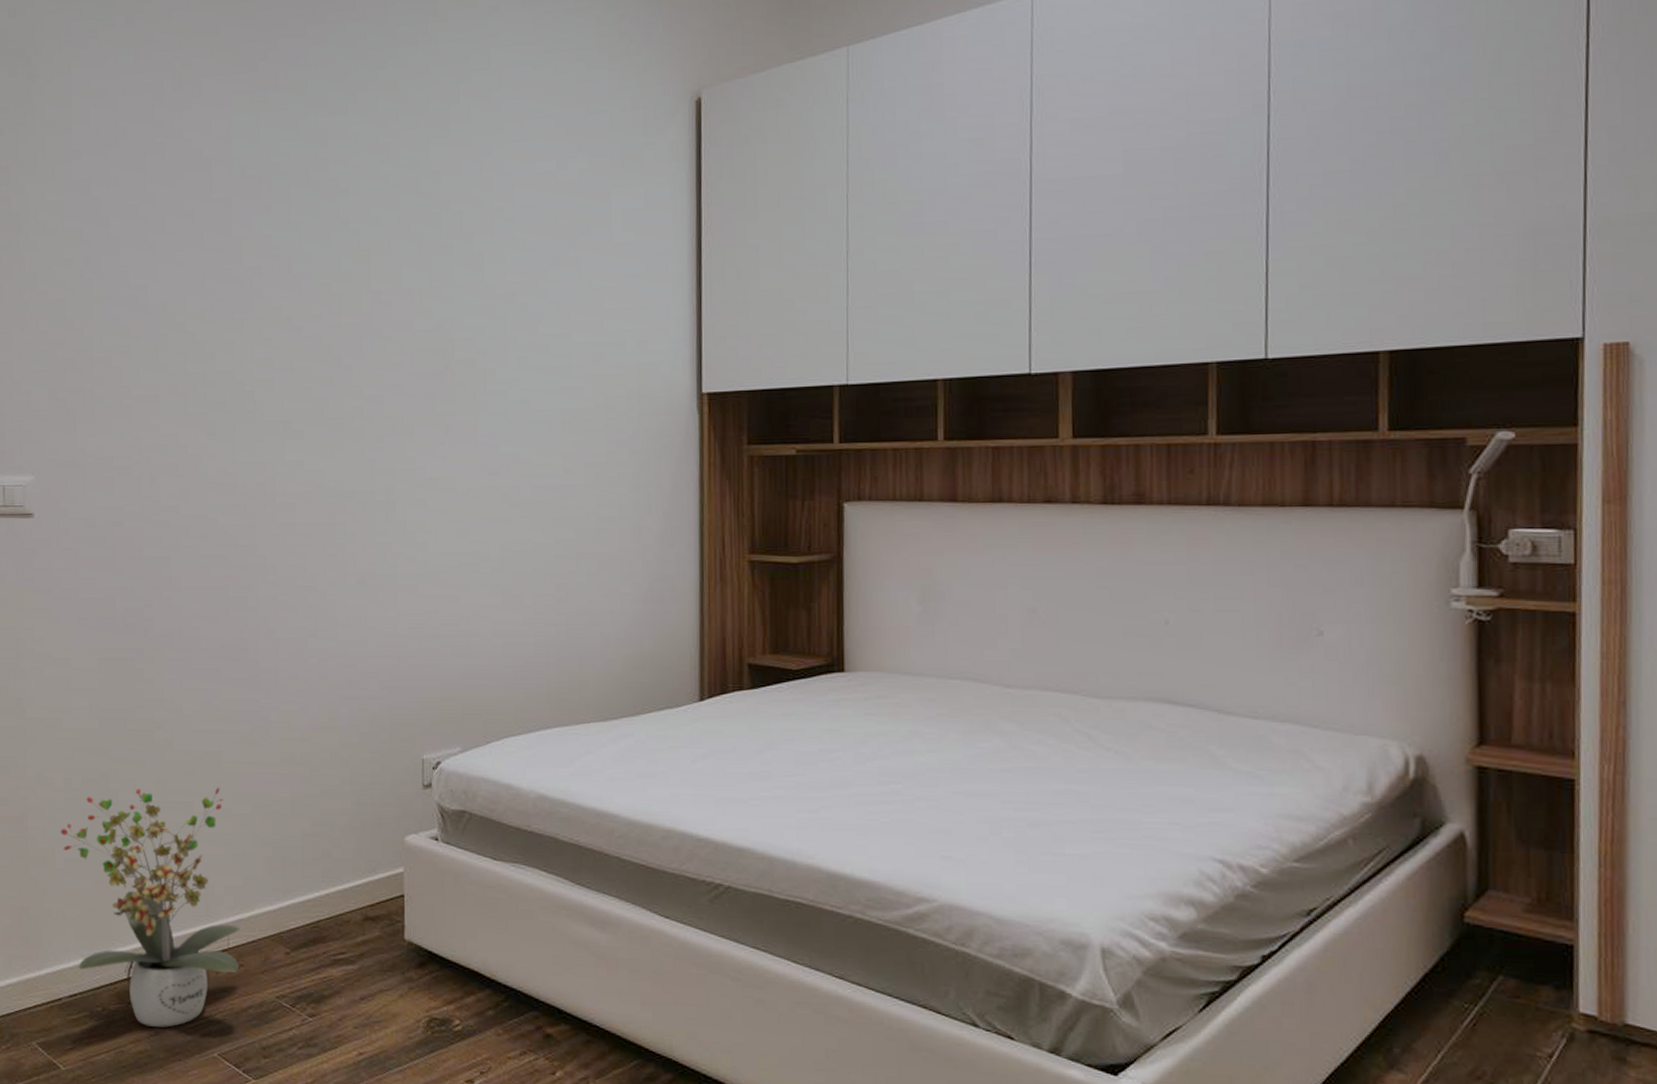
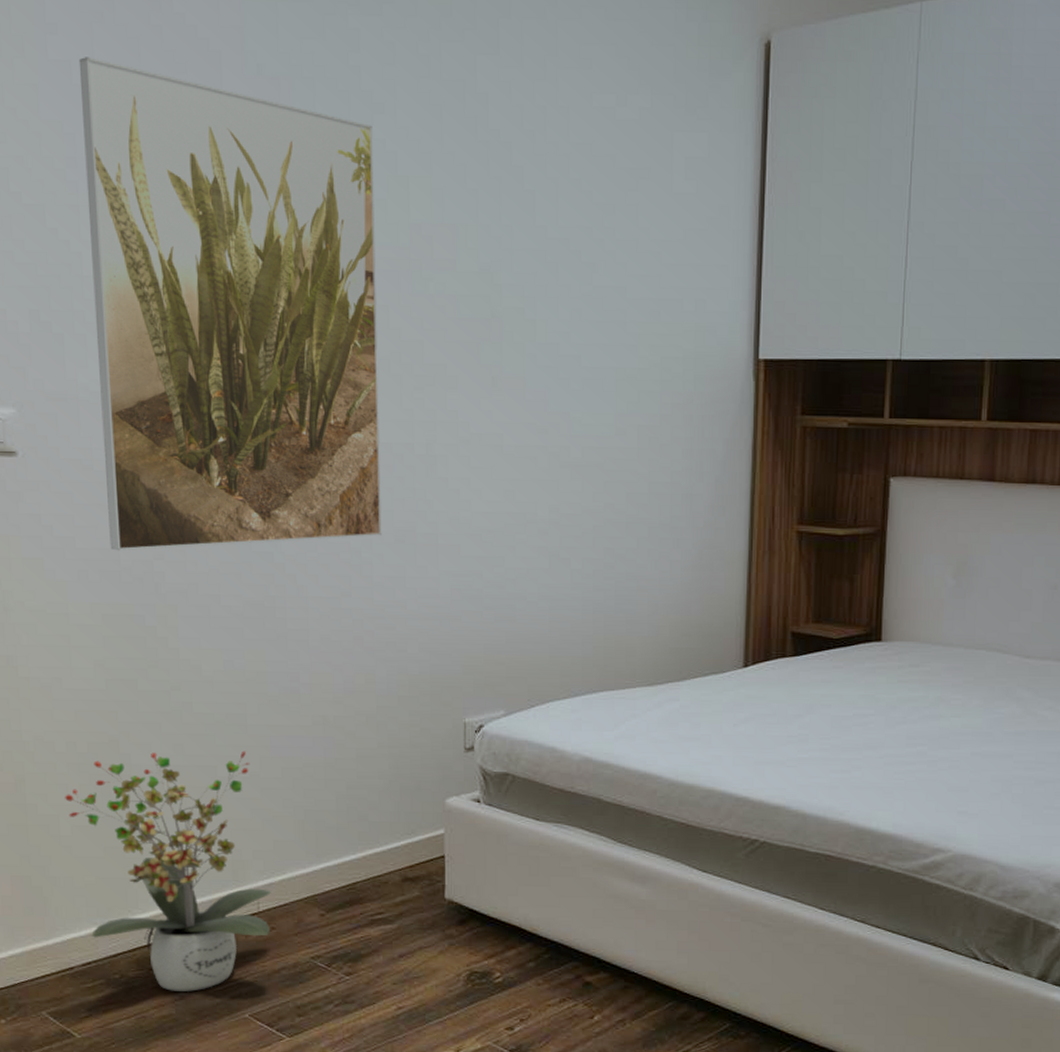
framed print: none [96,174,345,600] -> present [78,57,382,551]

